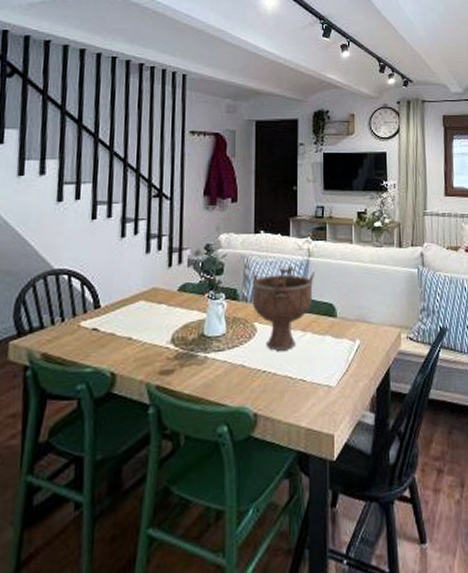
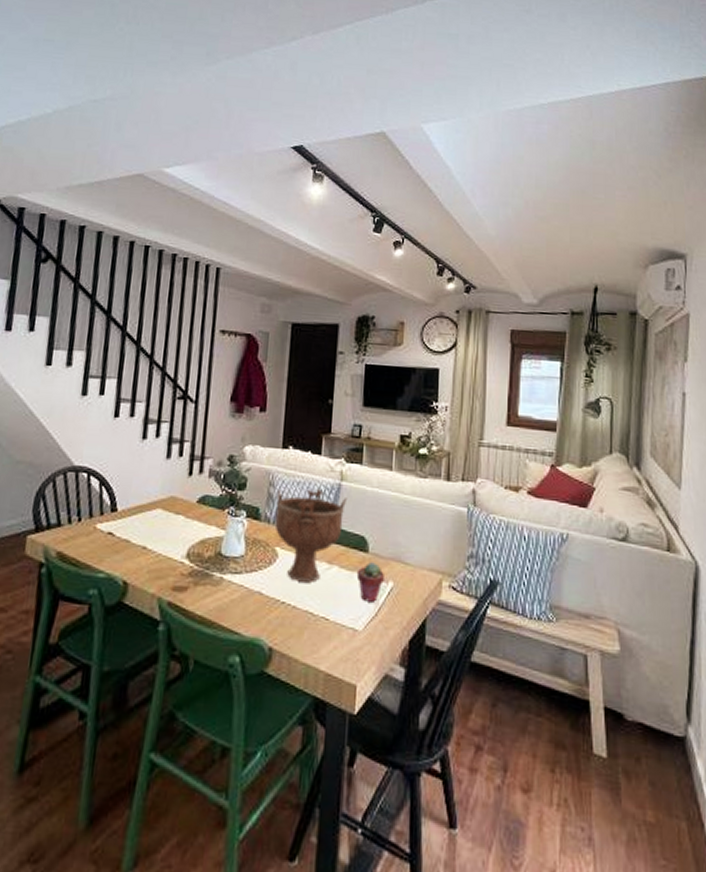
potted succulent: none [327,325,352,360] -> present [356,562,384,602]

